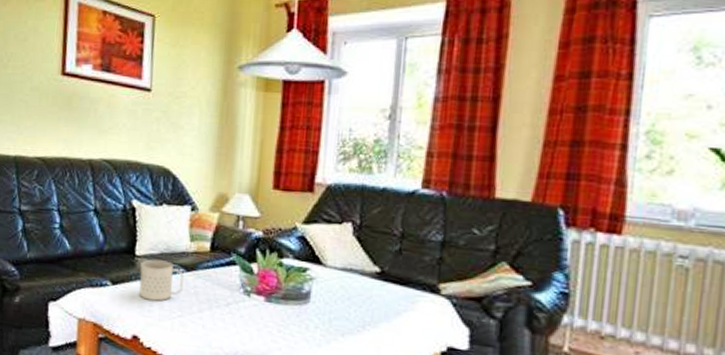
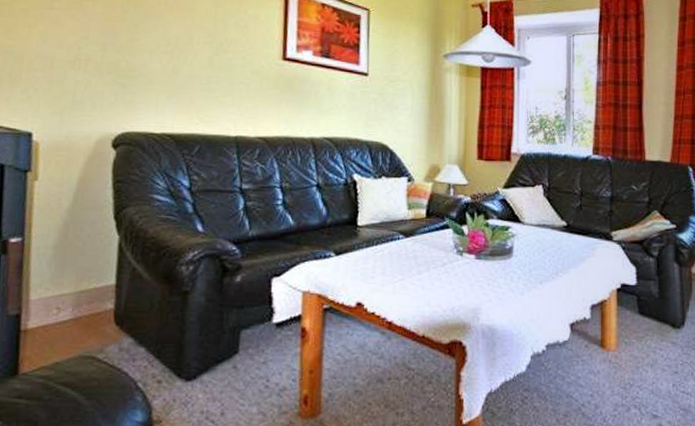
mug: present [139,259,184,301] -> none [362,229,404,267]

